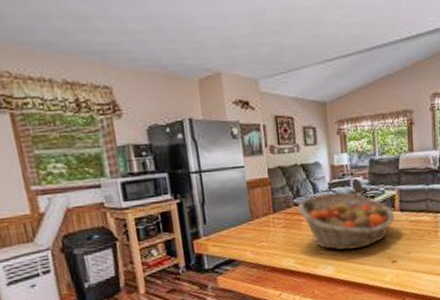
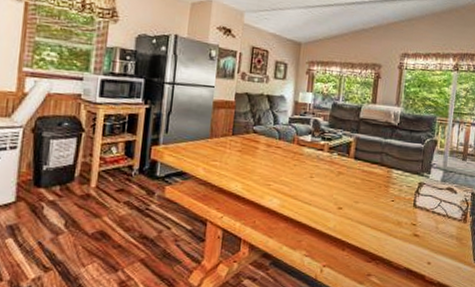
fruit basket: present [297,191,395,251] -> none [255,127,349,189]

